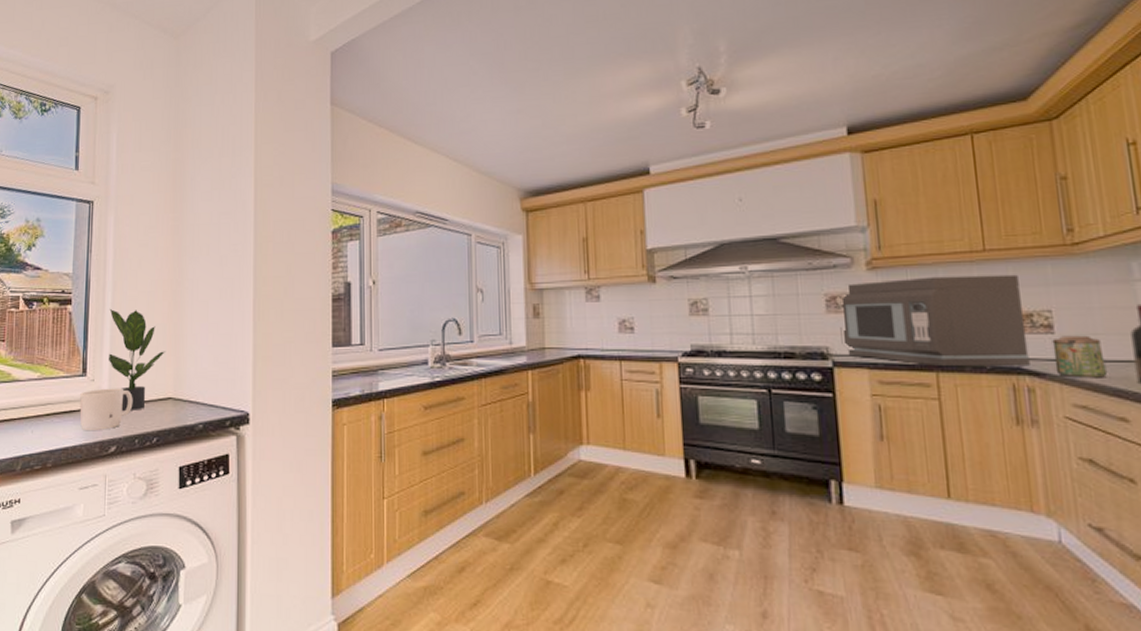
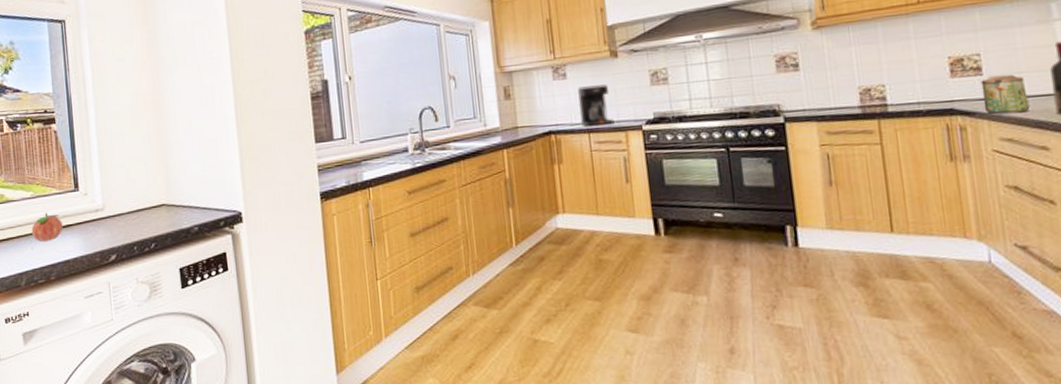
fruit: none [34,395,66,427] -> present [31,212,63,243]
mug: present [79,388,133,431] -> none [75,199,128,243]
potted plant: present [108,309,166,412] -> none [94,123,155,222]
coffee maker: none [611,310,648,354] -> present [578,84,615,126]
microwave: present [839,274,1030,367] -> none [788,23,962,114]

